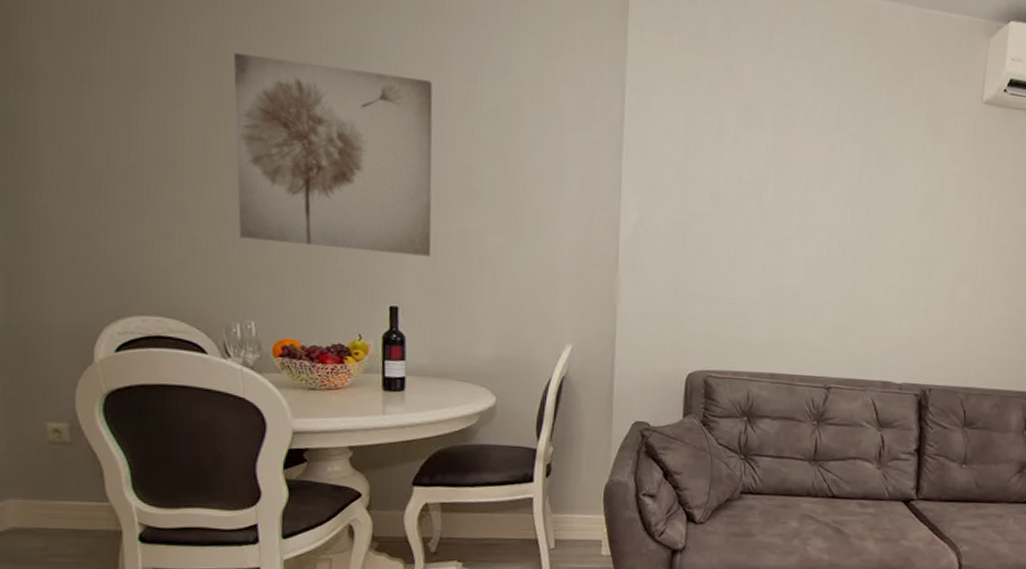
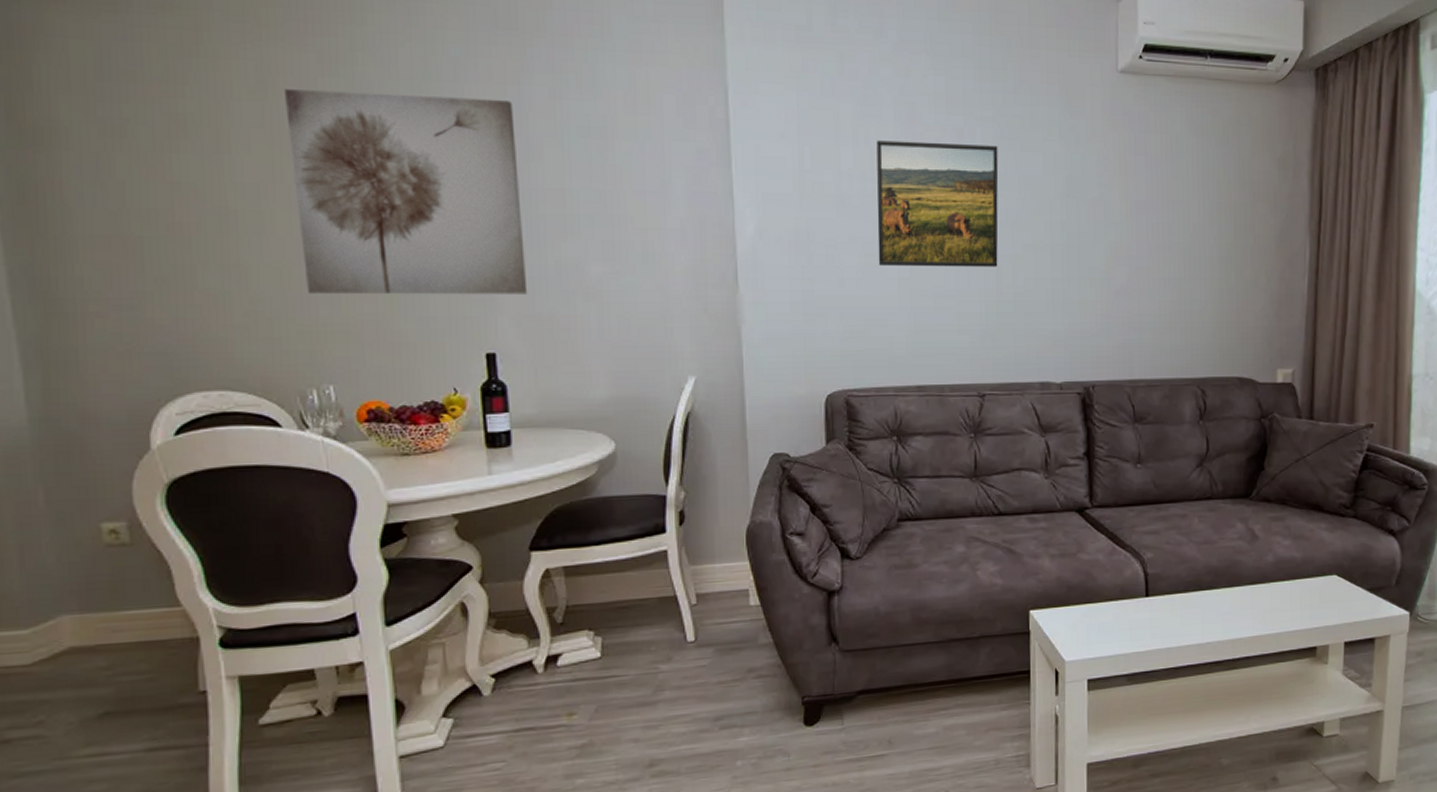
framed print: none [746,146,865,273] -> present [876,140,999,267]

